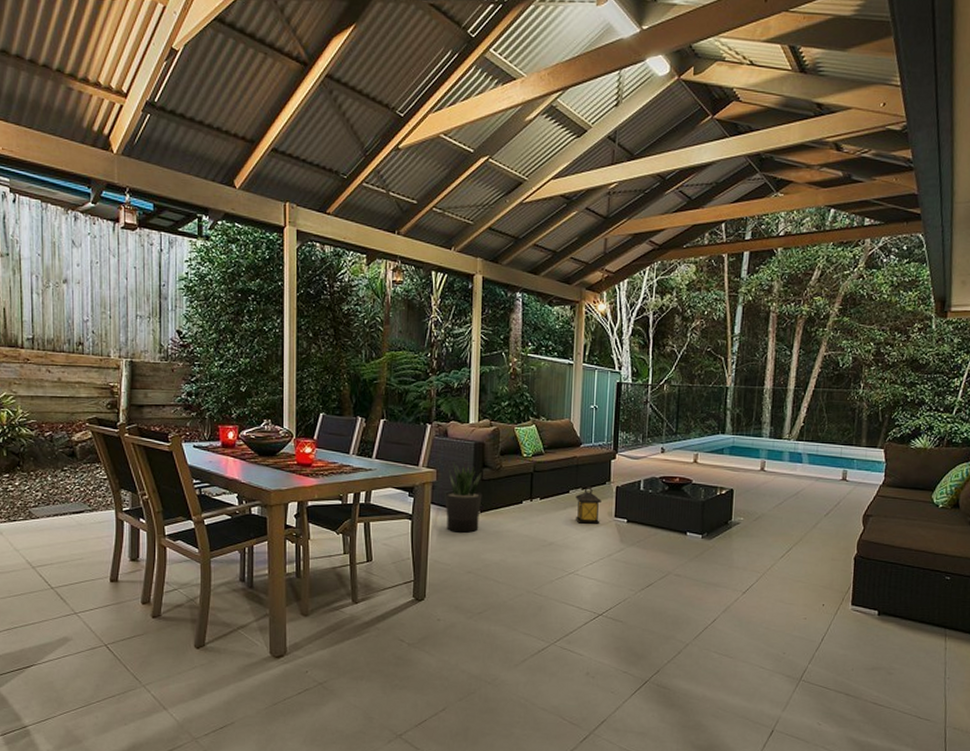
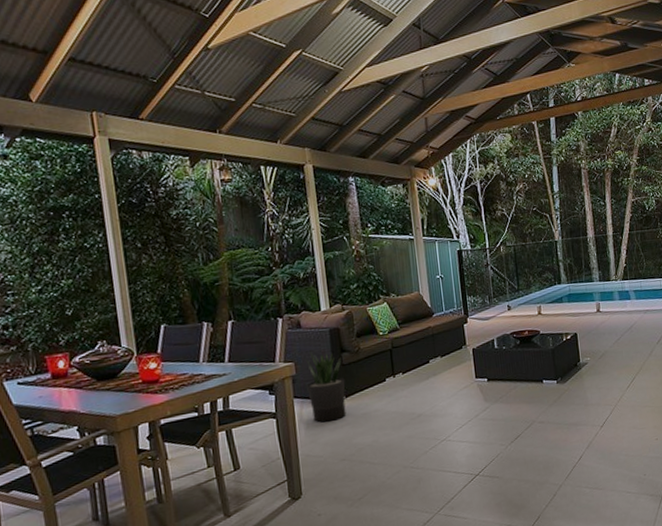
lantern: present [576,487,601,524] -> none [436,353,463,391]

